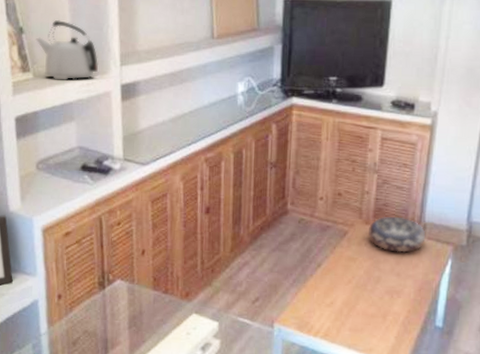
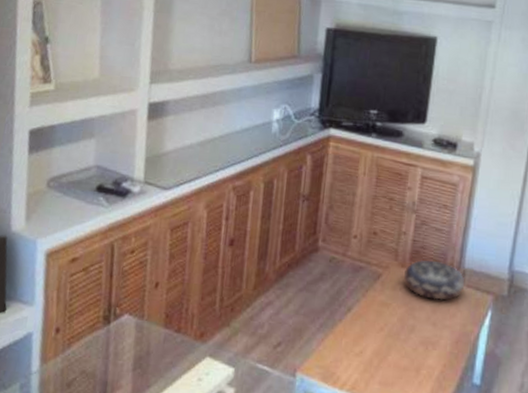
kettle: present [35,19,98,80] -> none [61,31,126,95]

